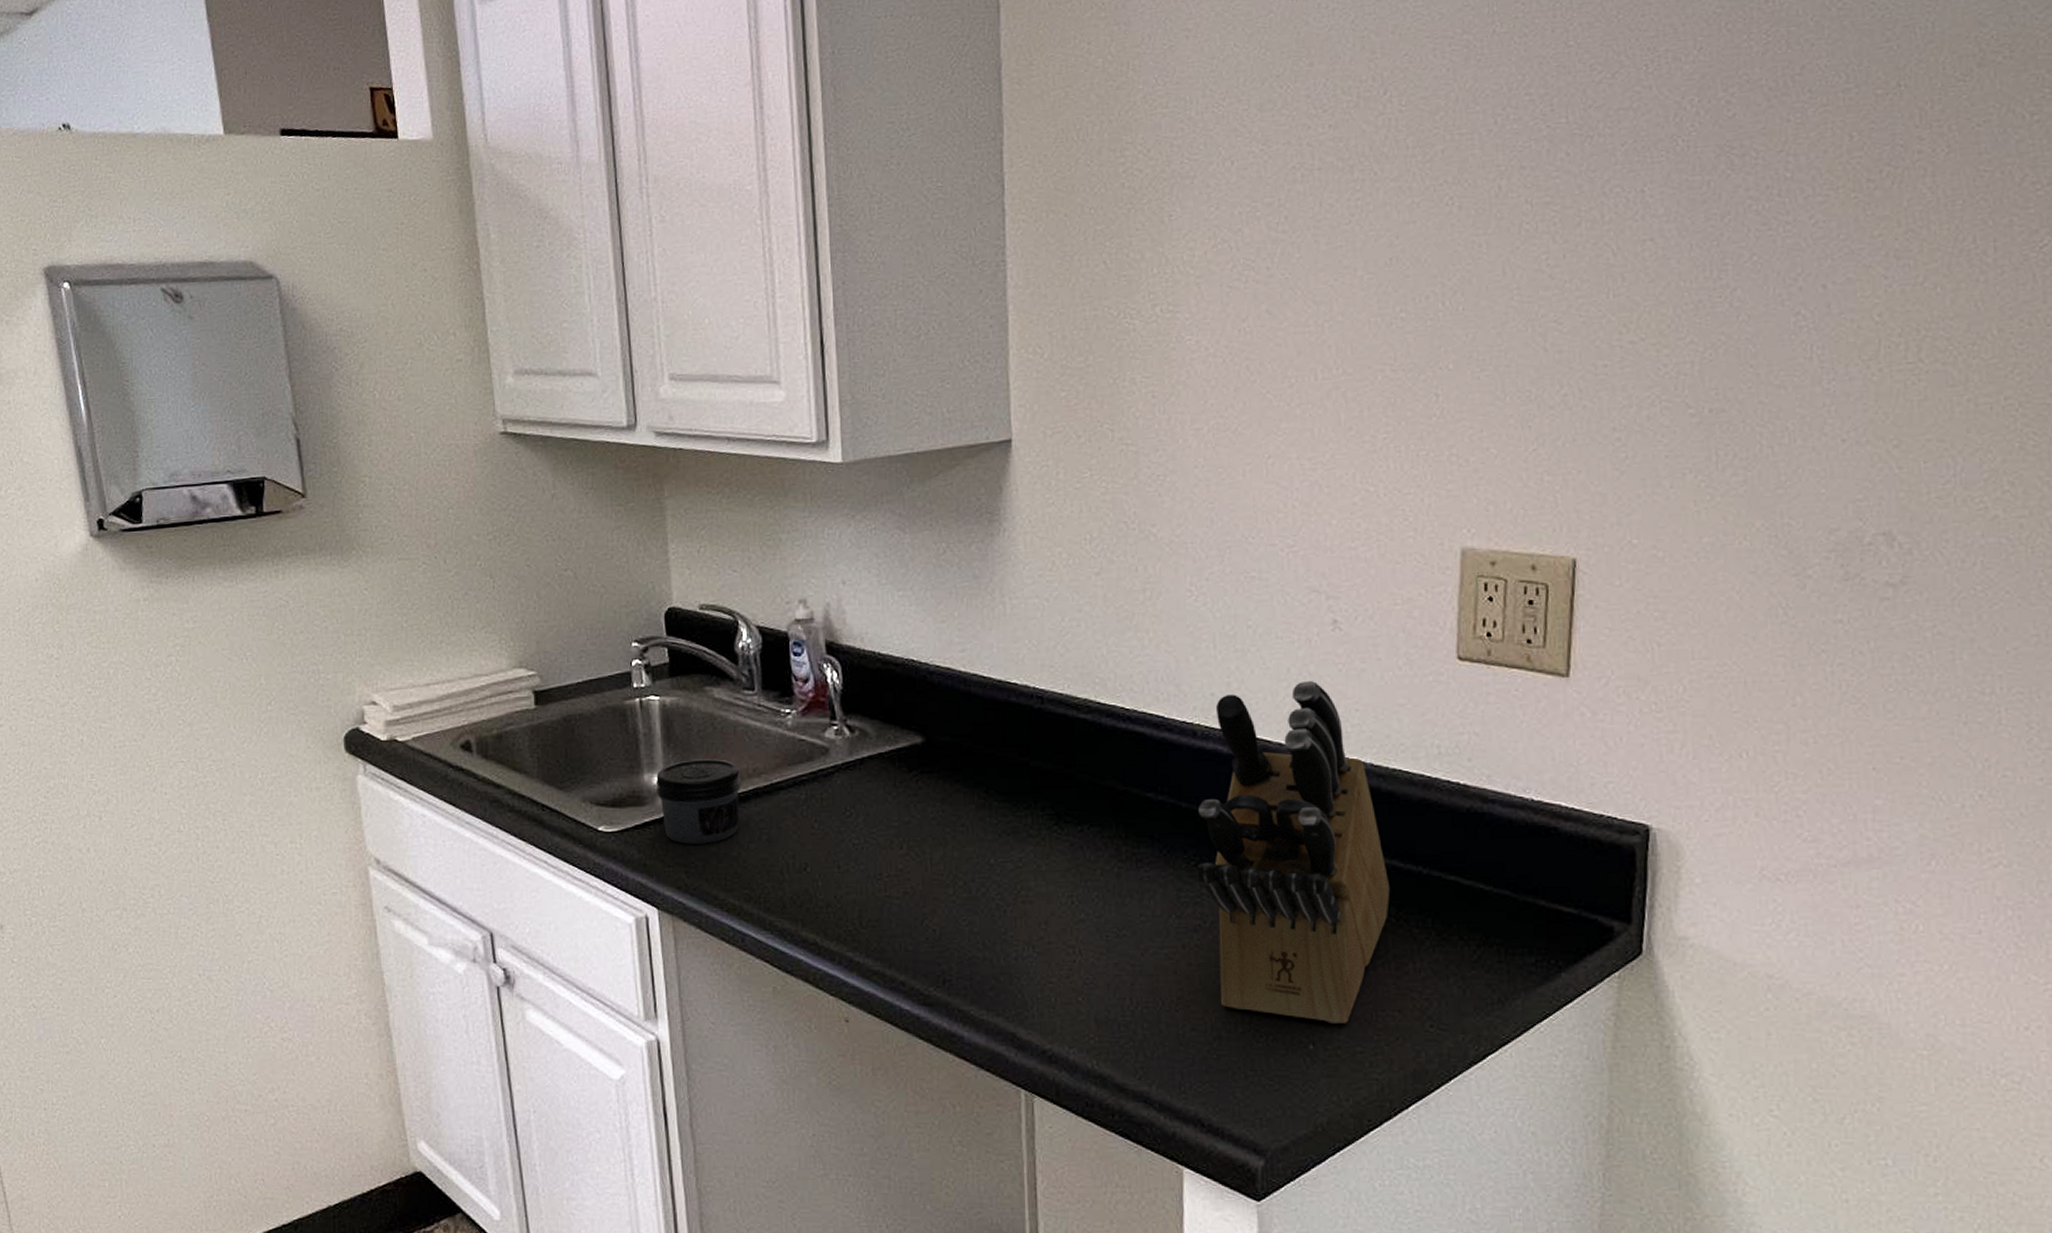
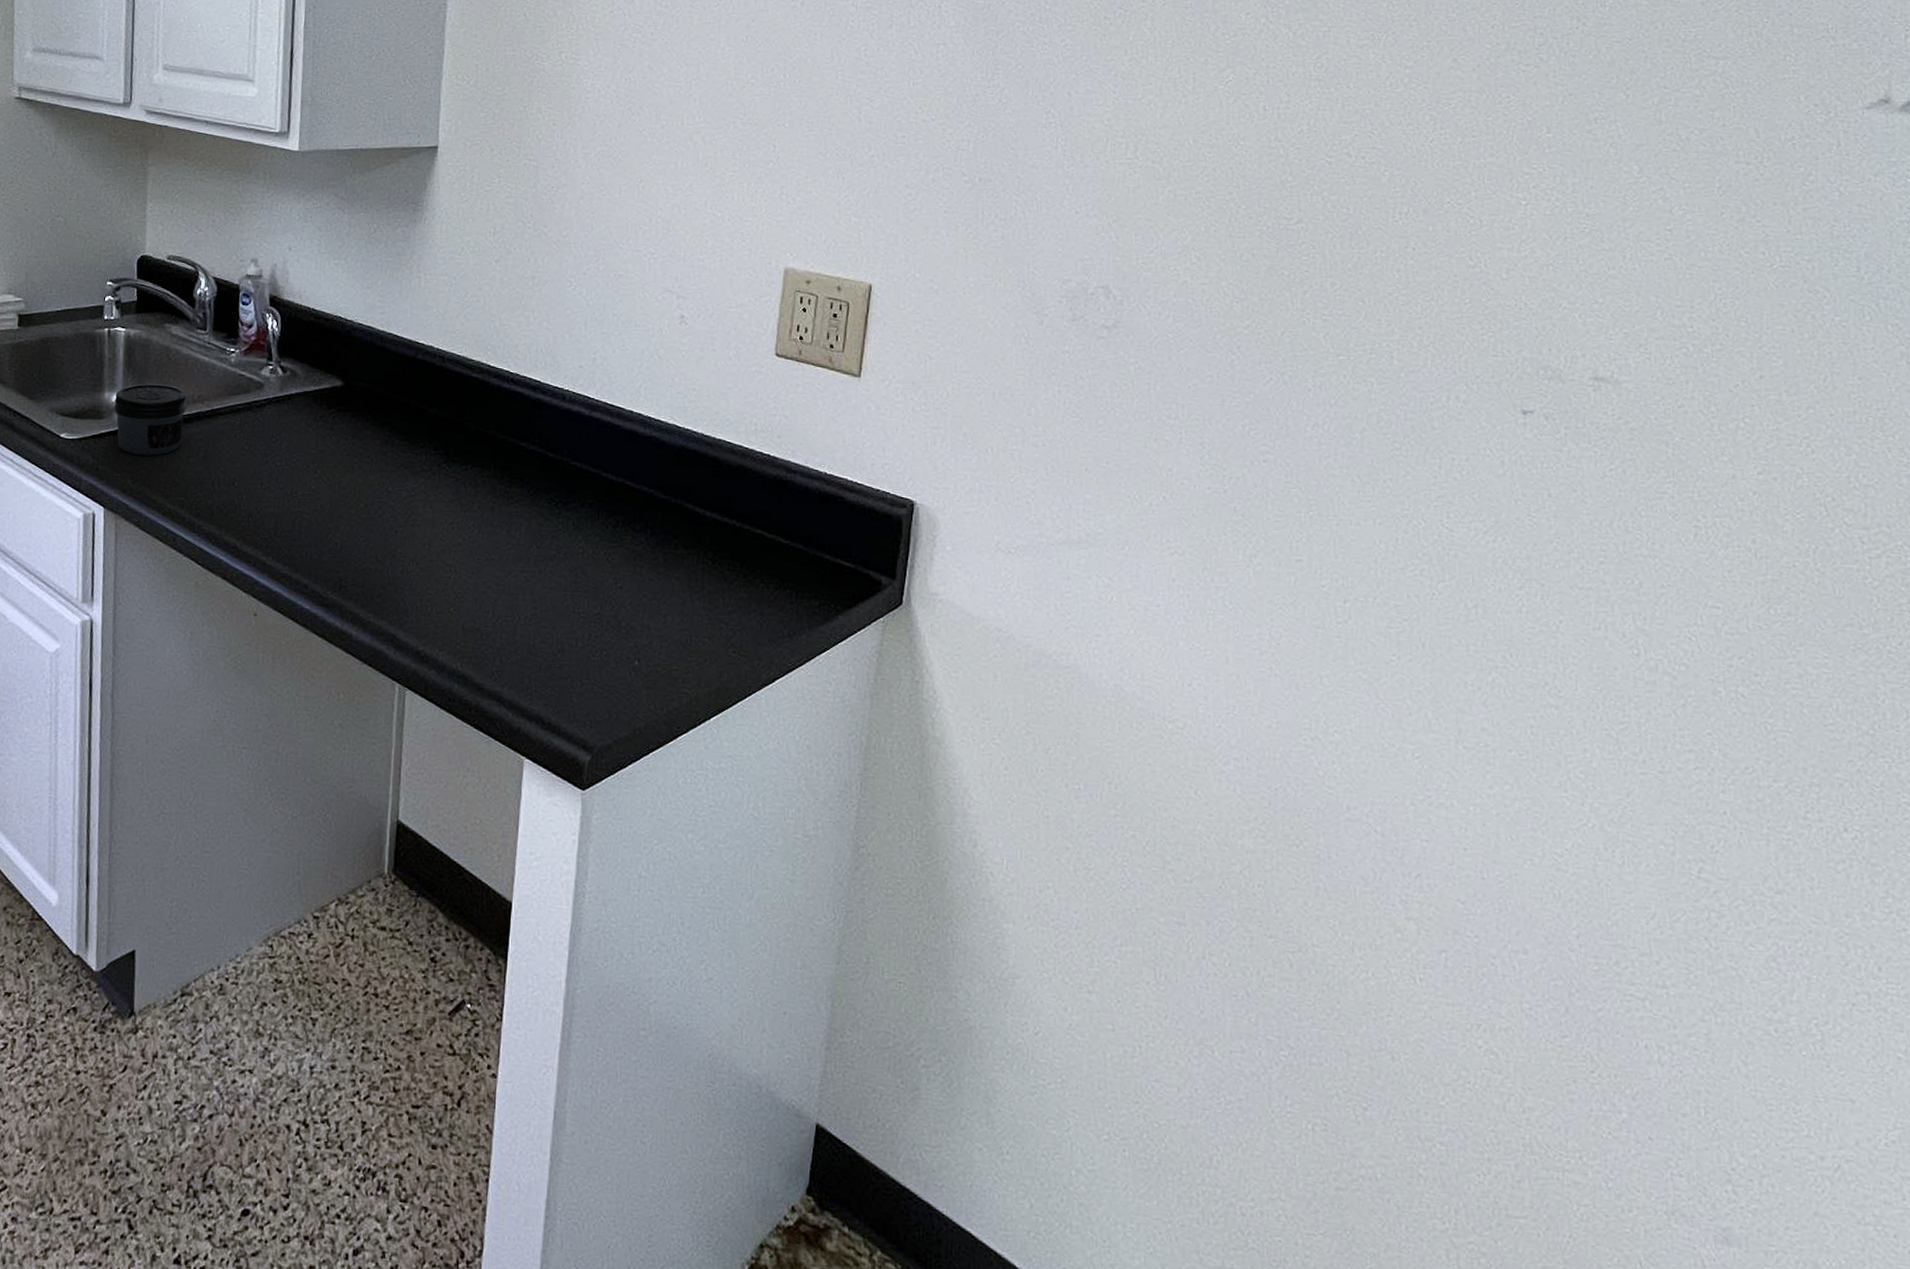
knife block: present [1197,681,1391,1023] -> none [556,362,710,645]

